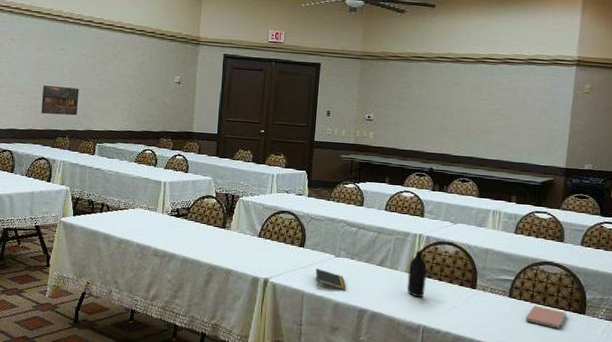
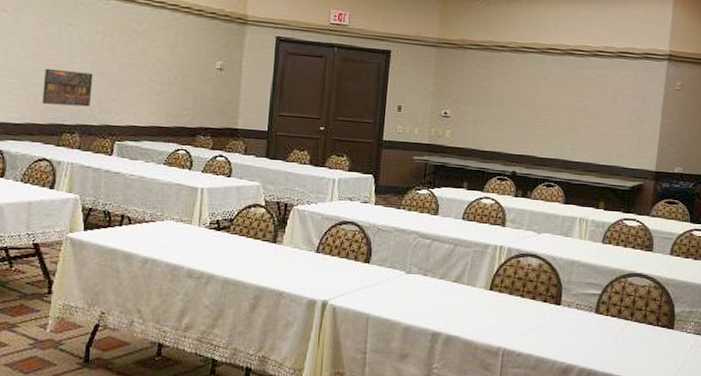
notepad: present [315,268,347,290] -> none [382,286,418,311]
bottle: present [407,251,428,298] -> none [486,264,509,317]
notebook: present [525,305,568,329] -> none [612,321,656,345]

